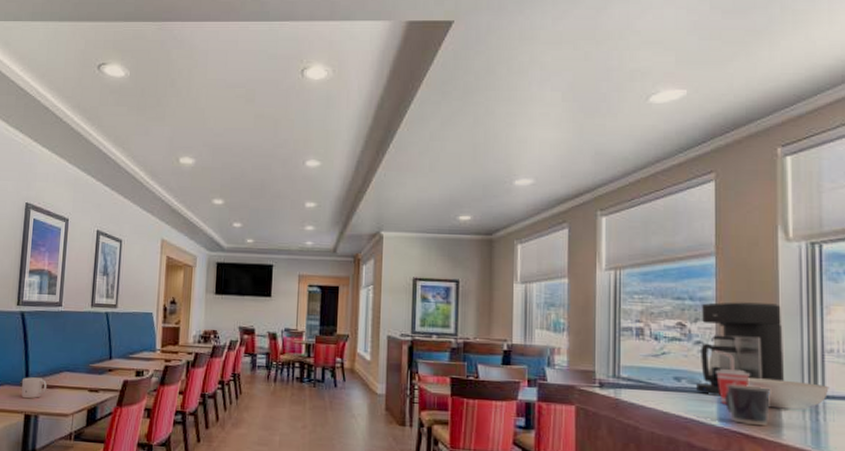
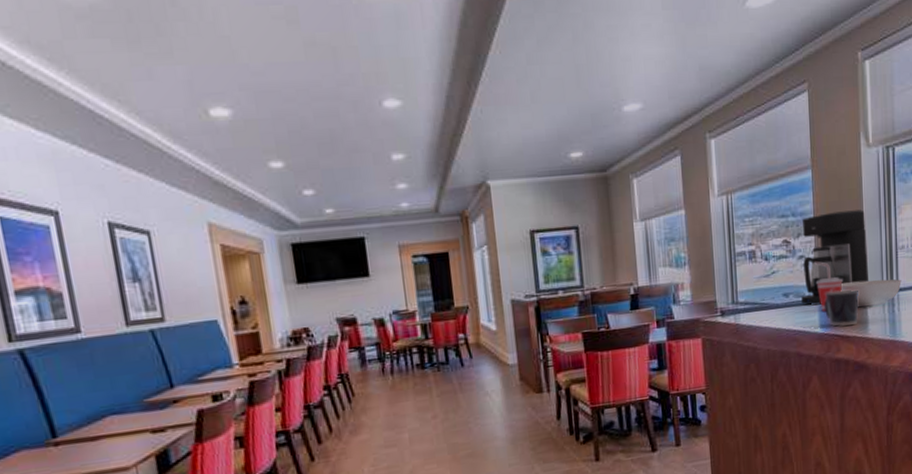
mug: present [21,377,47,399] -> none [46,430,88,462]

